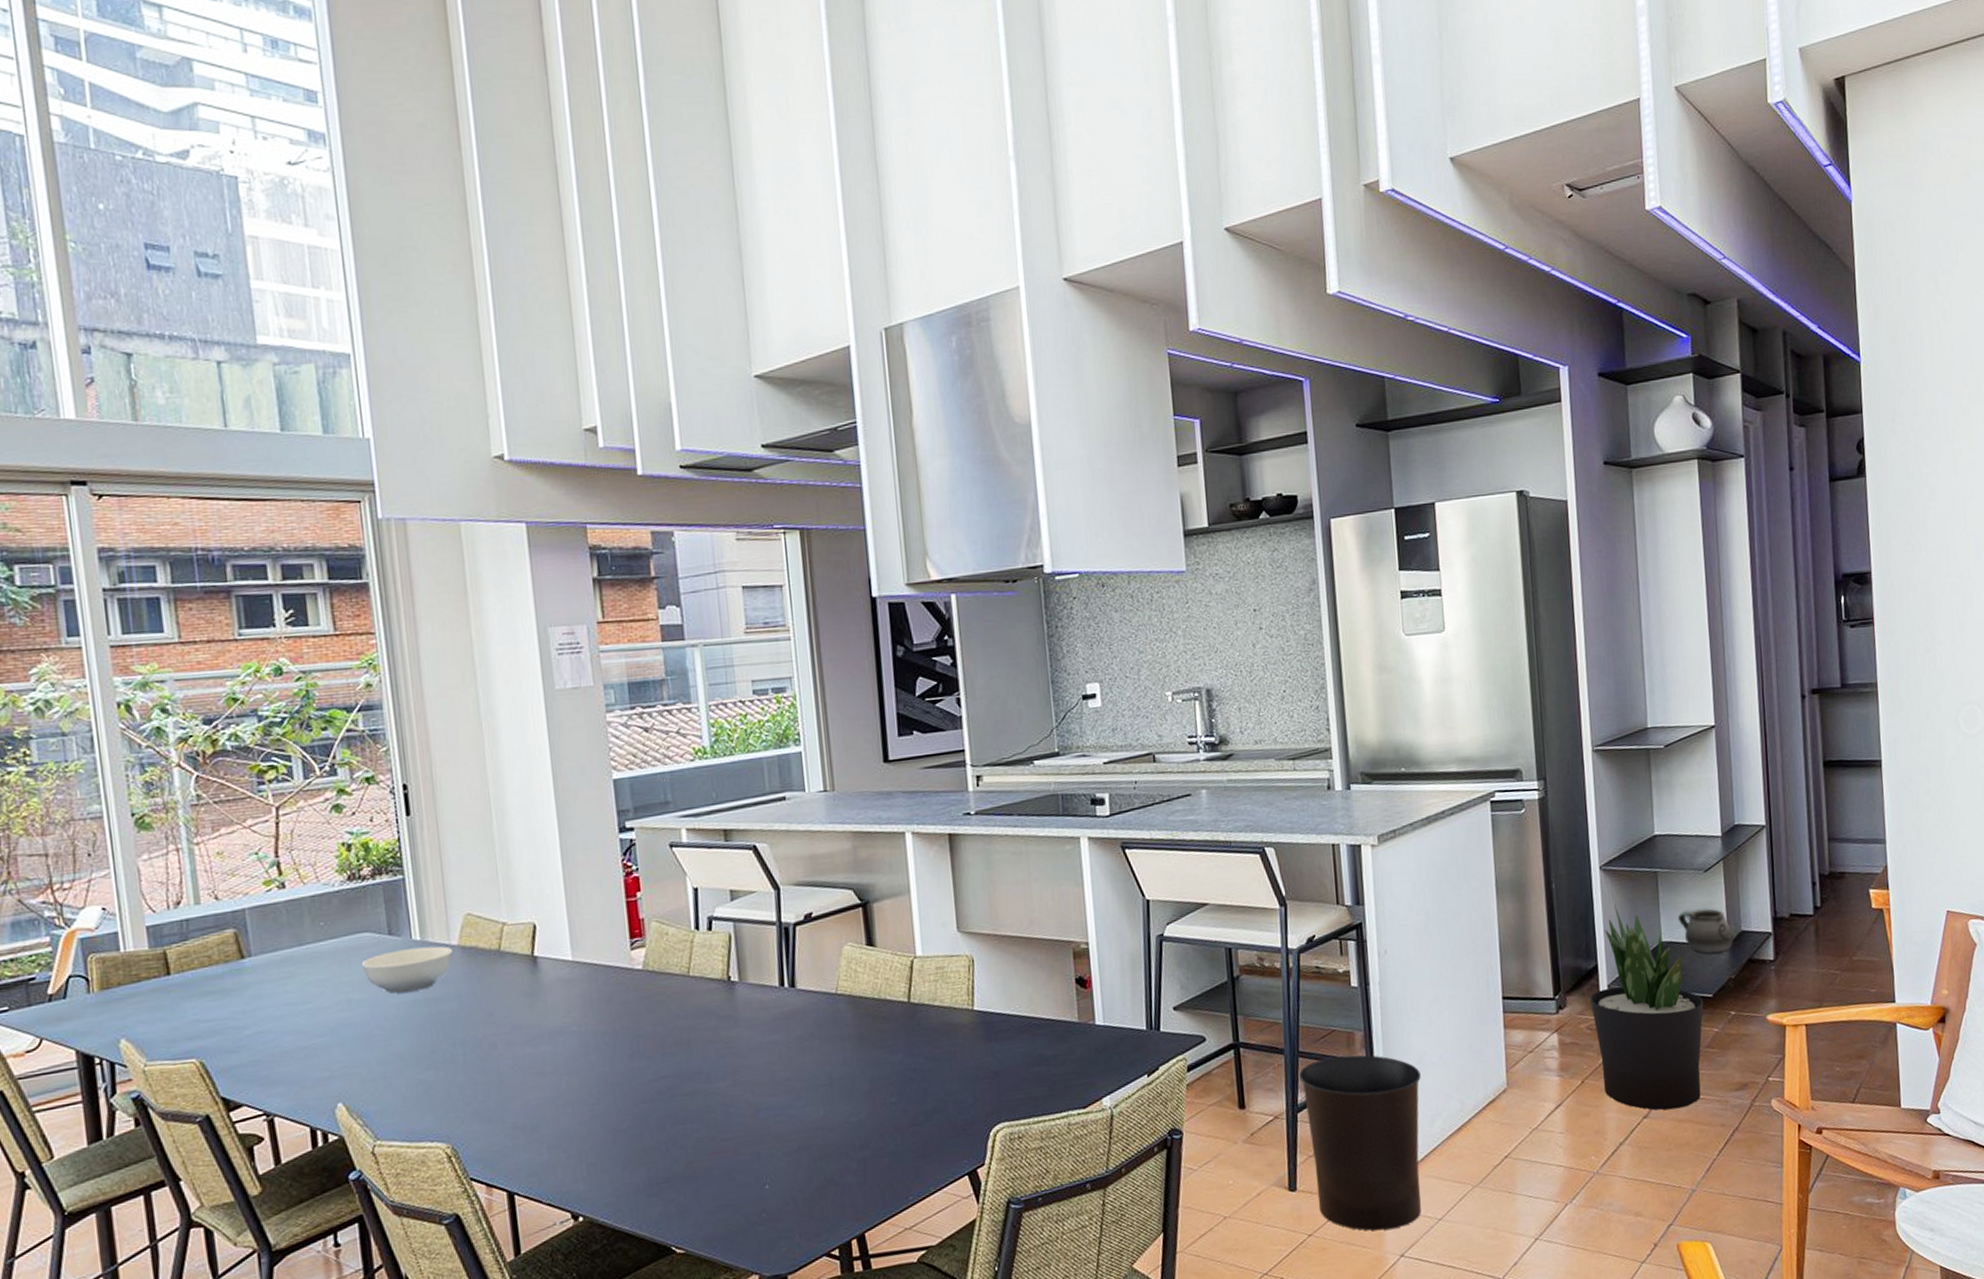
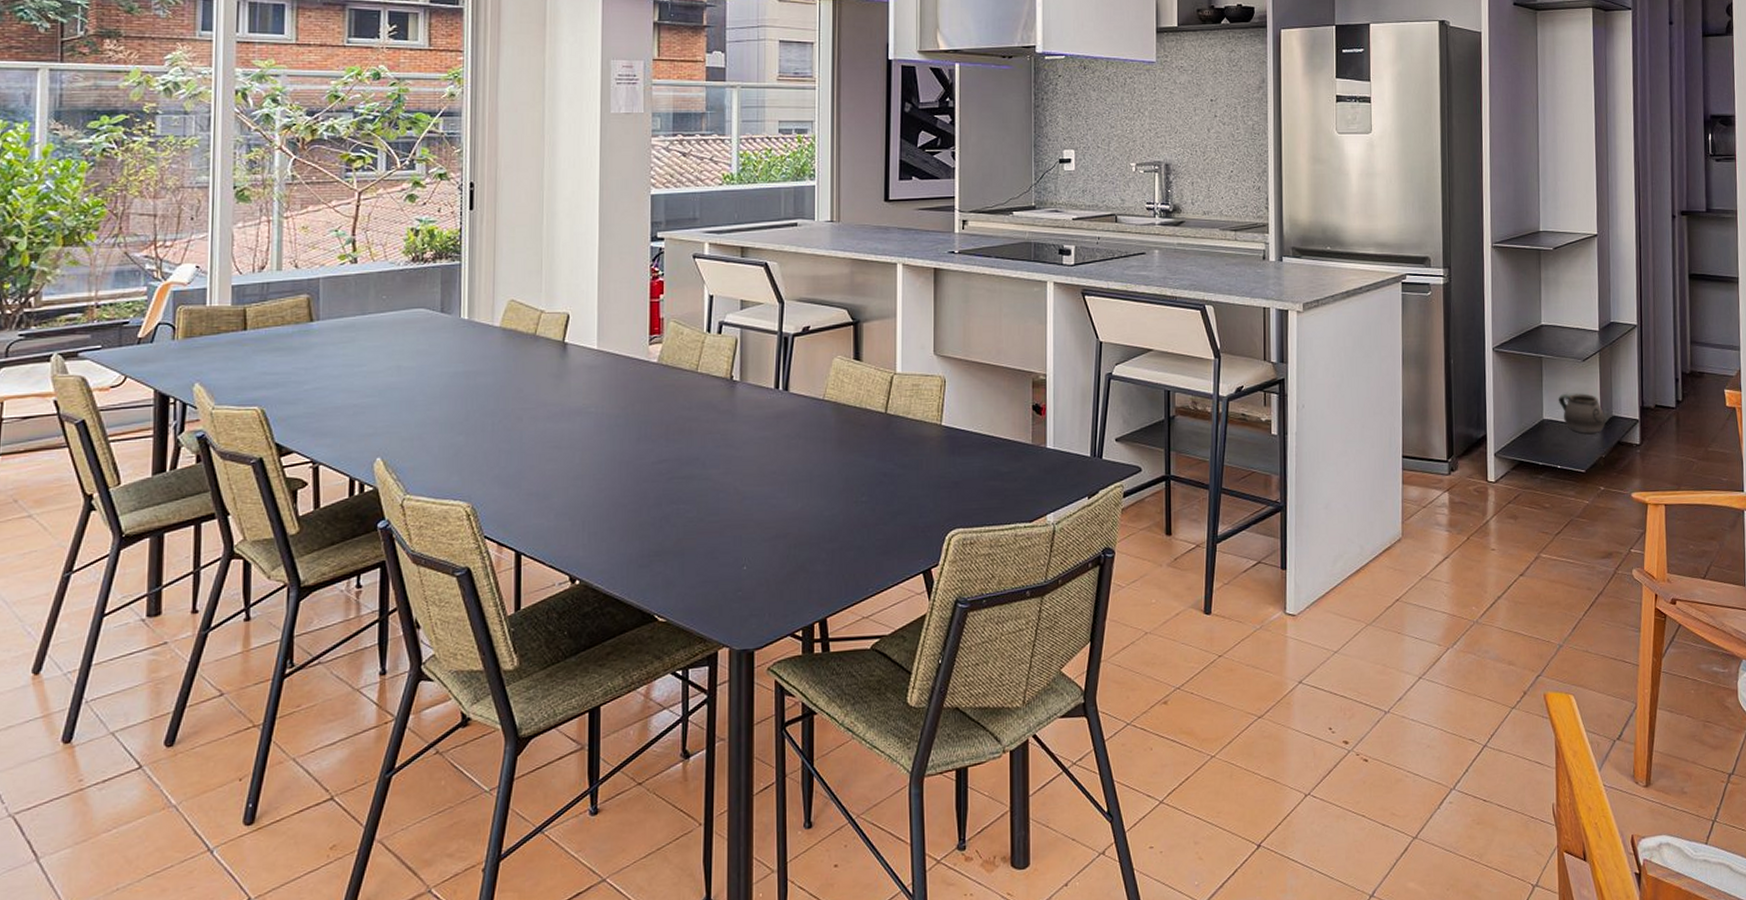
bowl: present [361,946,453,994] -> none [414,326,495,364]
waste bin: present [1299,1055,1421,1231] -> none [1221,496,1327,657]
planter: present [1590,903,1704,1110] -> none [1479,382,1577,571]

